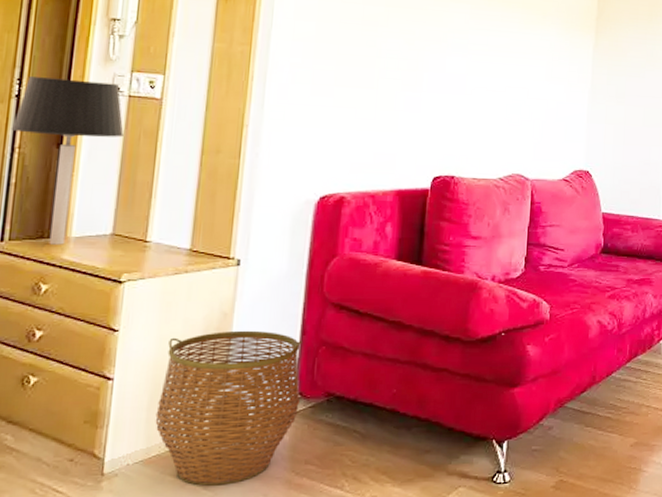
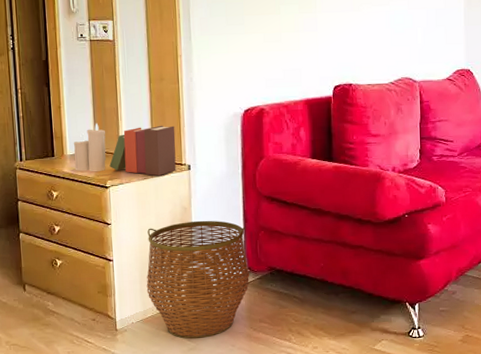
table lamp: present [10,76,124,245] -> none [12,31,91,162]
candle: none [79,199,130,262] -> present [74,123,107,172]
books: none [129,207,227,272] -> present [109,125,176,177]

